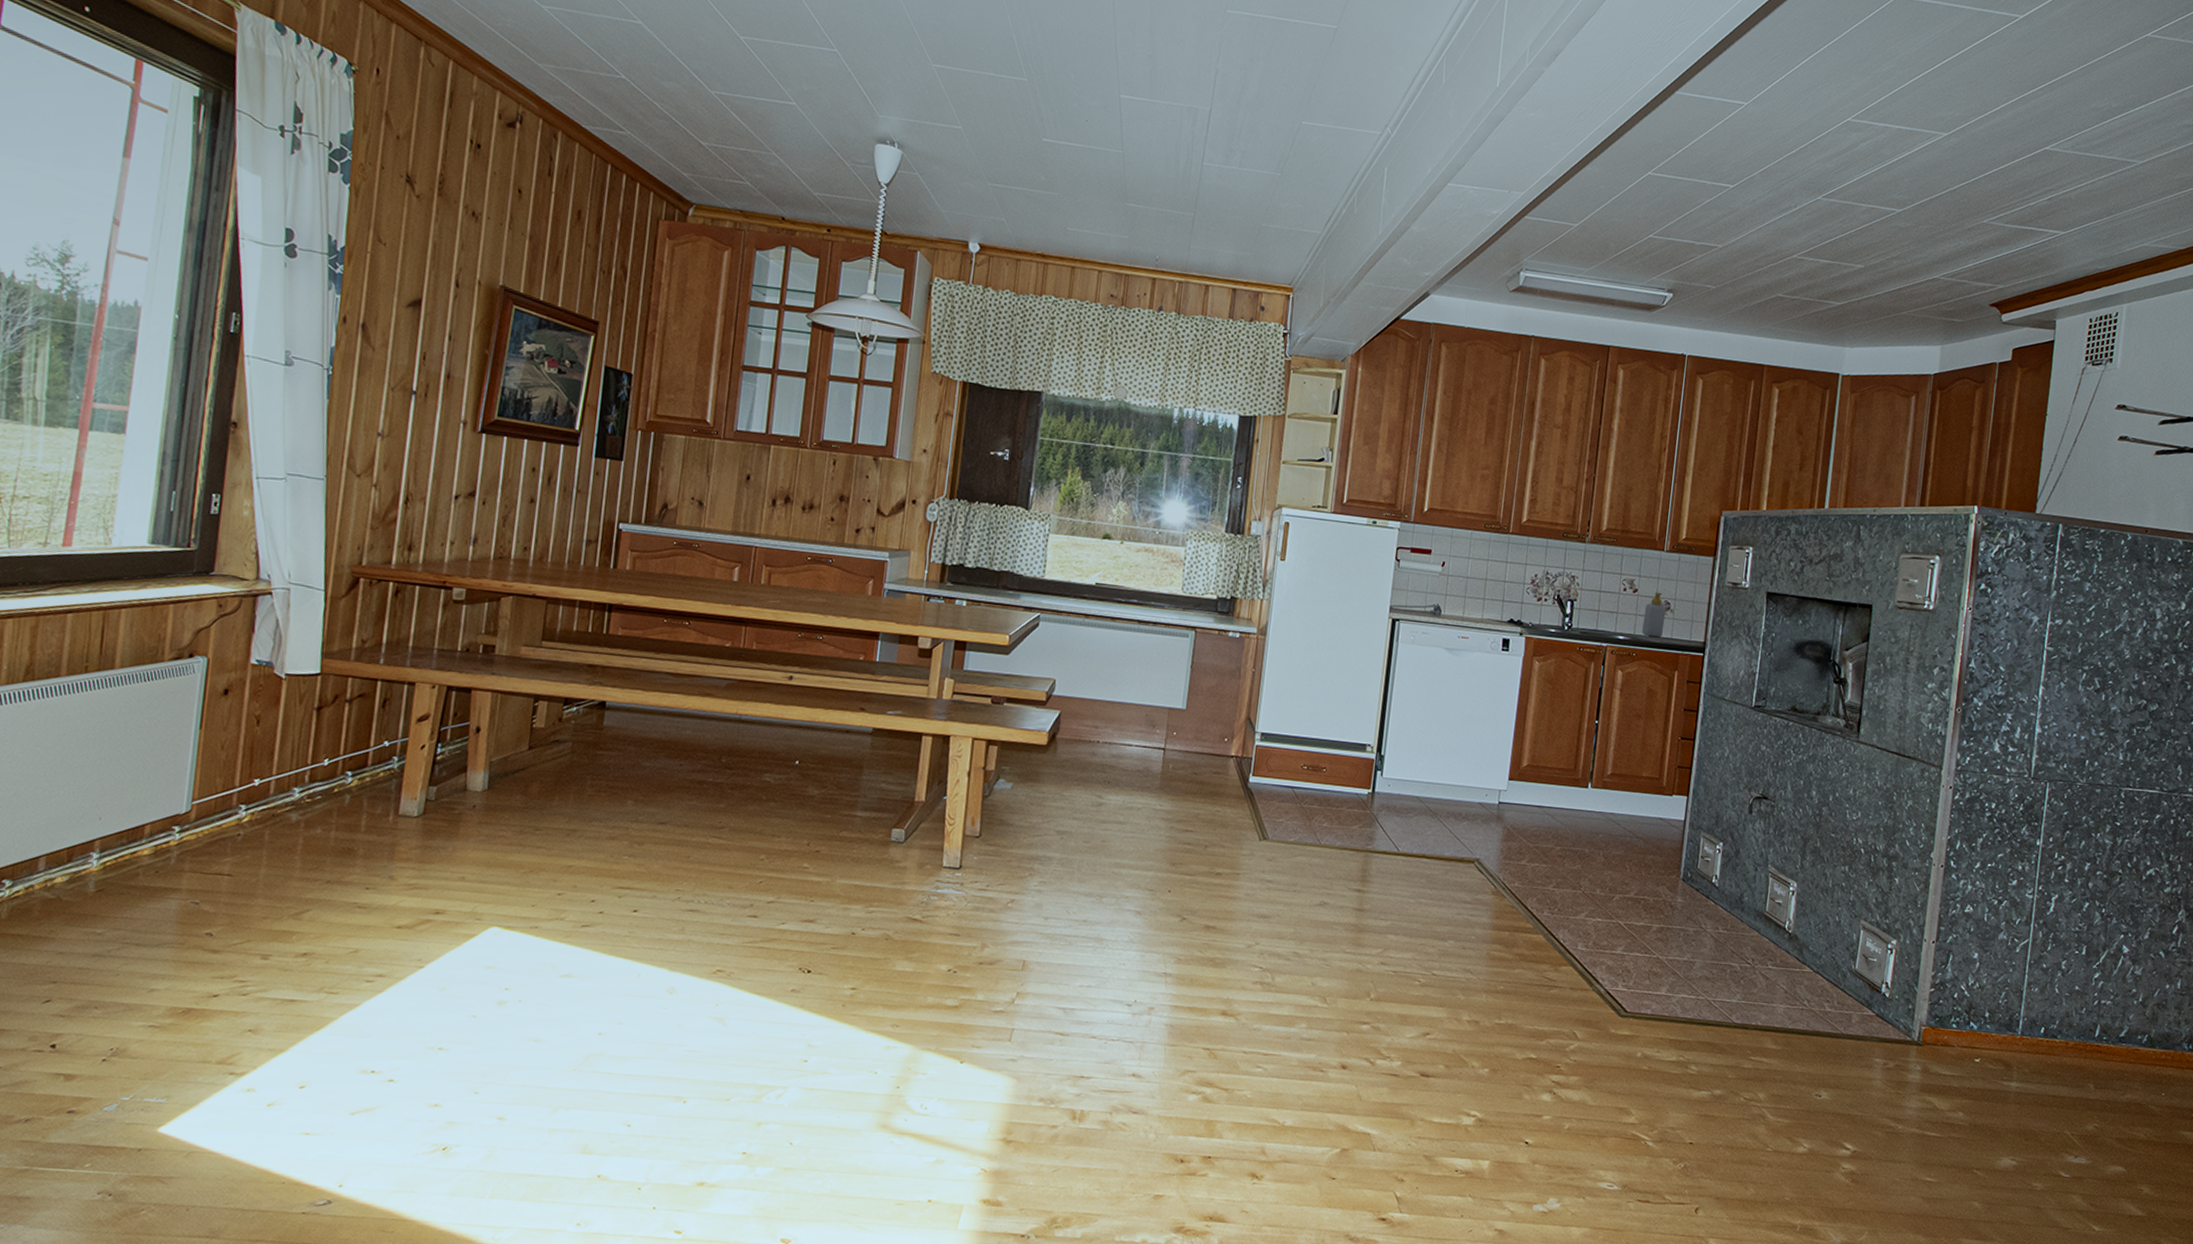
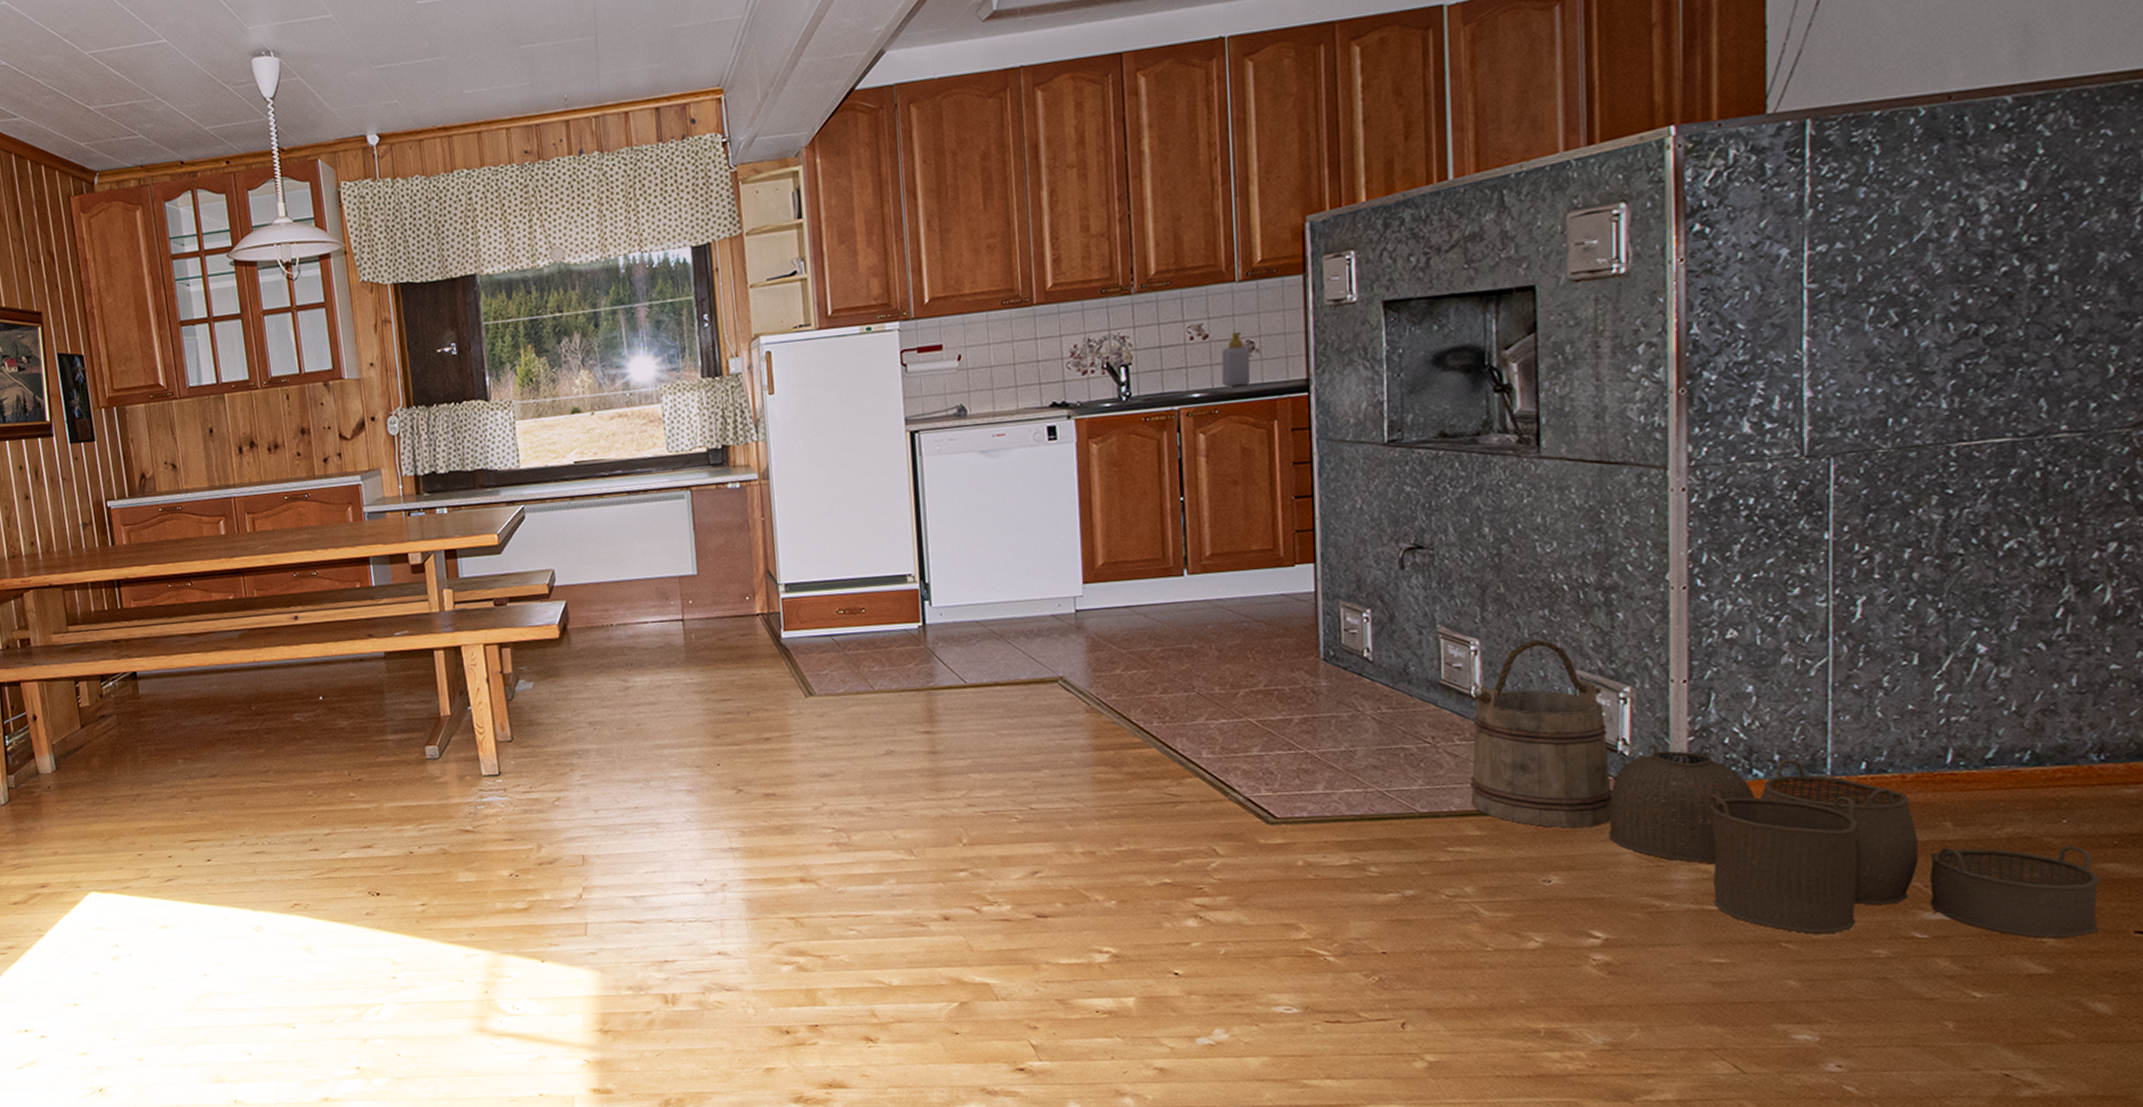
bucket: none [1773,889,1877,1054] -> present [1469,639,1613,828]
woven basket: none [1866,990,2181,1189] -> present [1608,744,2100,939]

